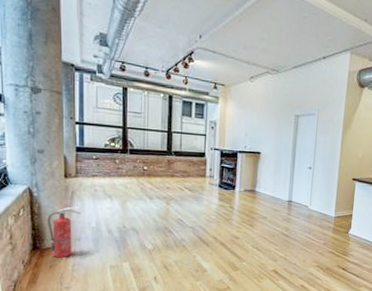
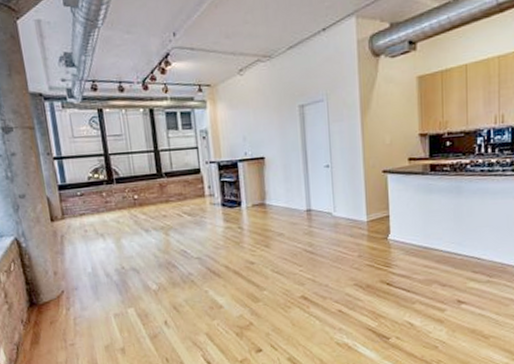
fire extinguisher: present [48,206,81,258] -> none [40,252,75,312]

